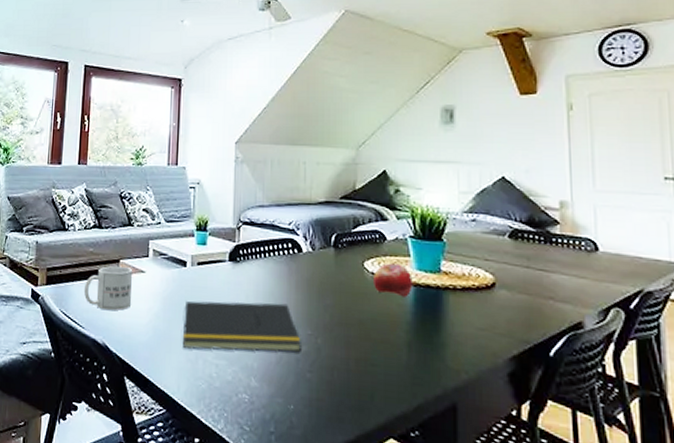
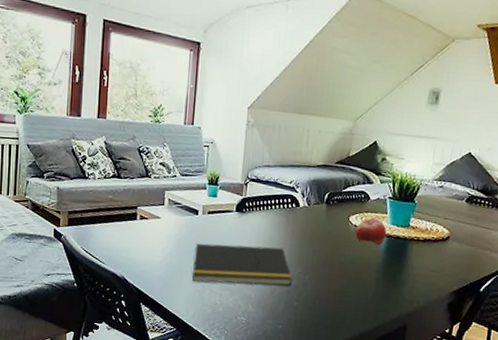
mug: present [83,265,132,311] -> none [103,211,149,250]

